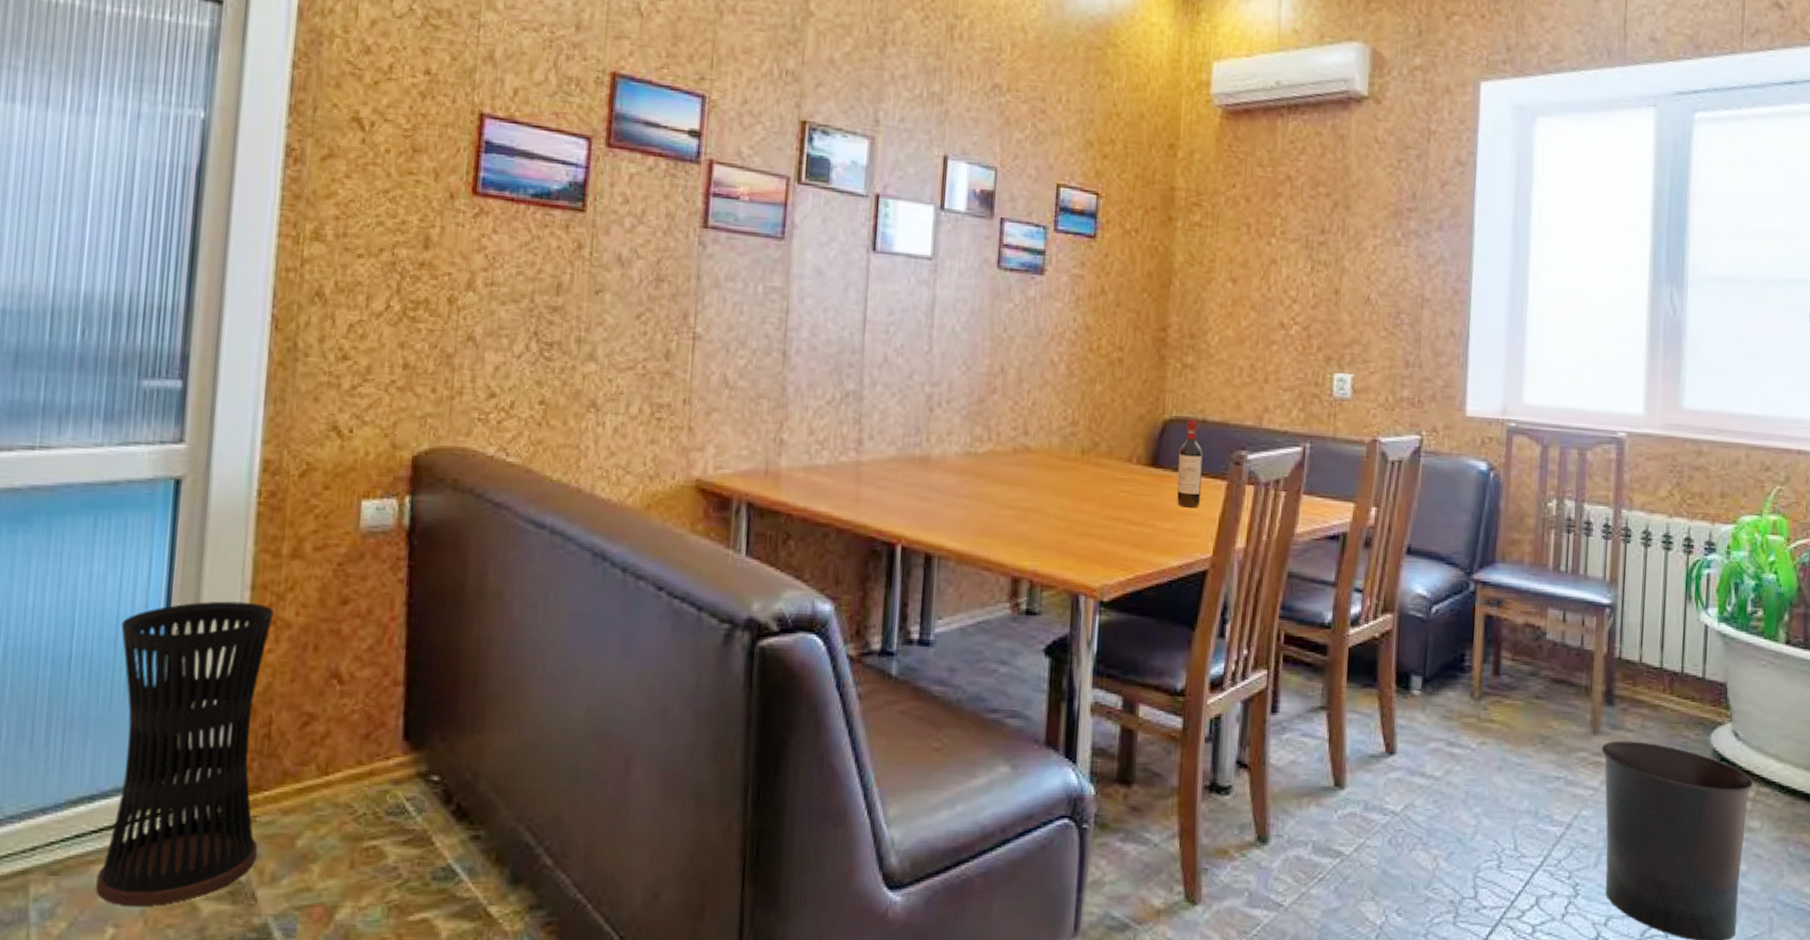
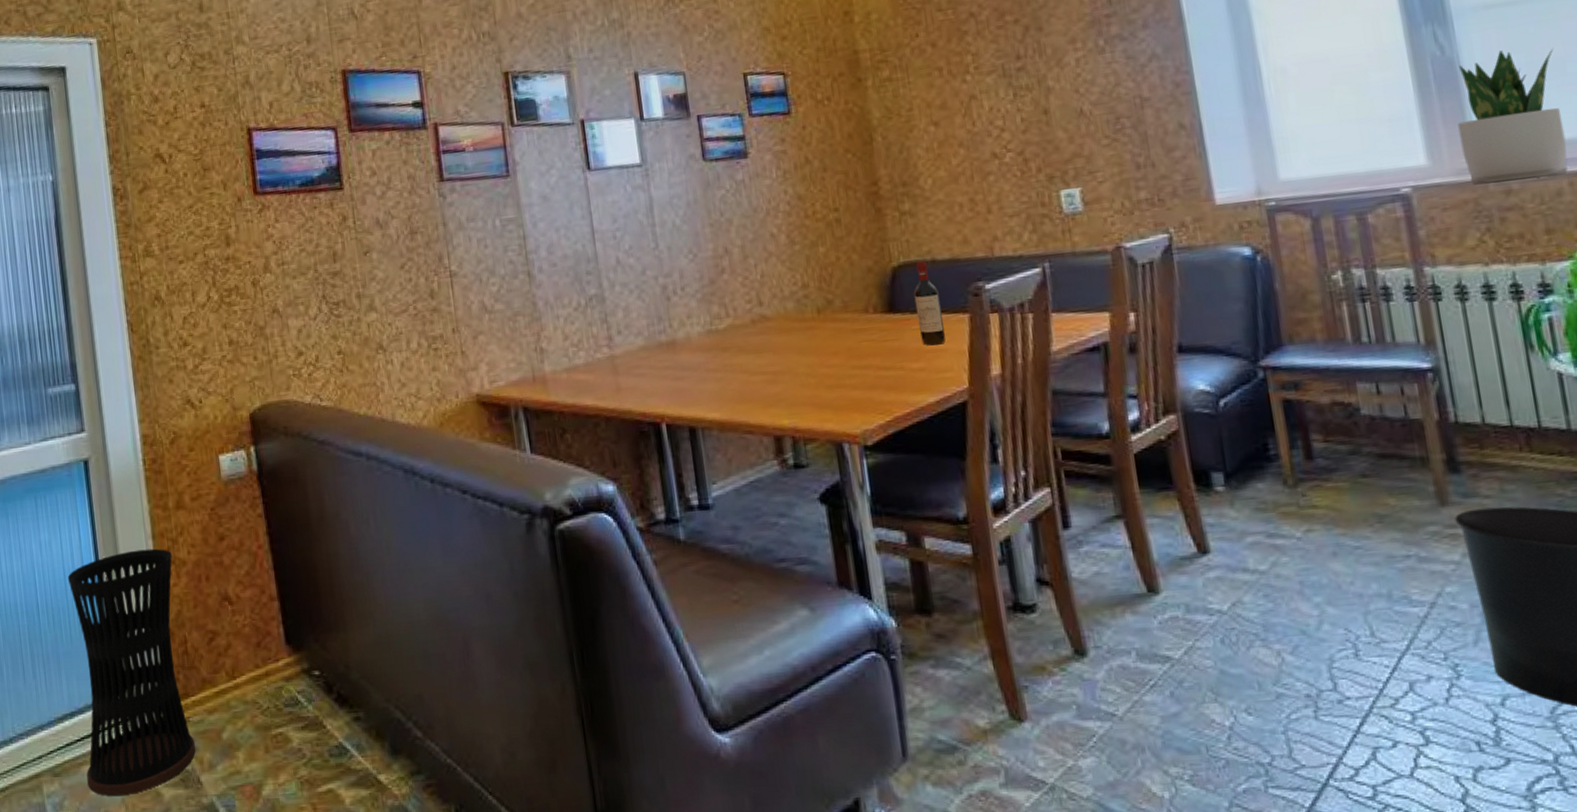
planter: none [1672,322,1758,446] -> present [1458,48,1568,185]

